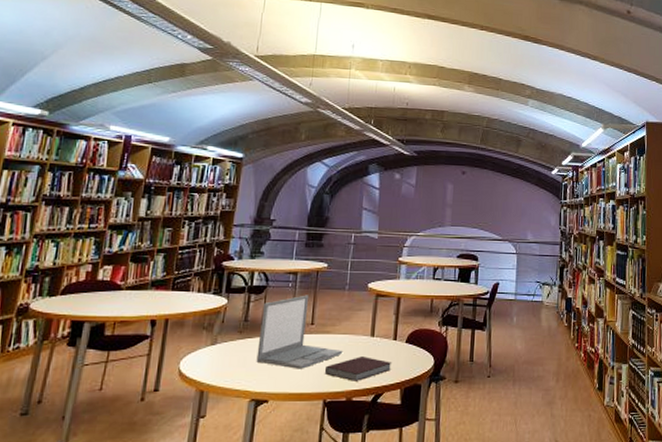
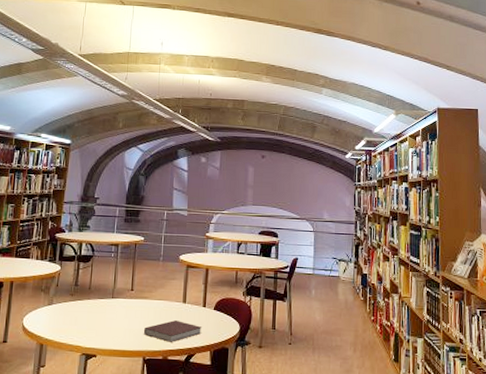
laptop: present [256,295,343,369] -> none [85,264,159,329]

